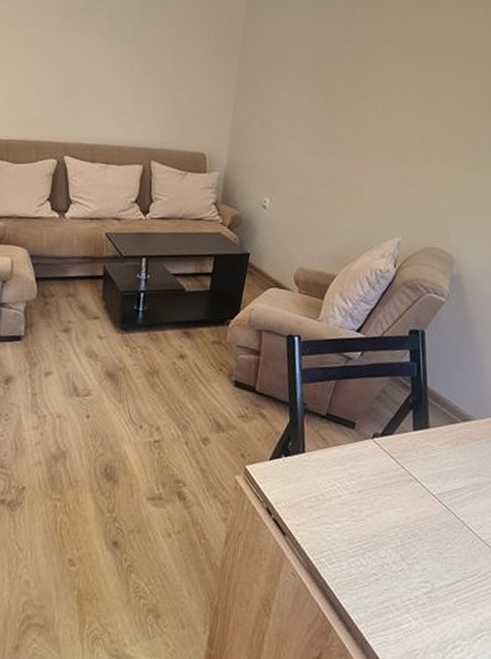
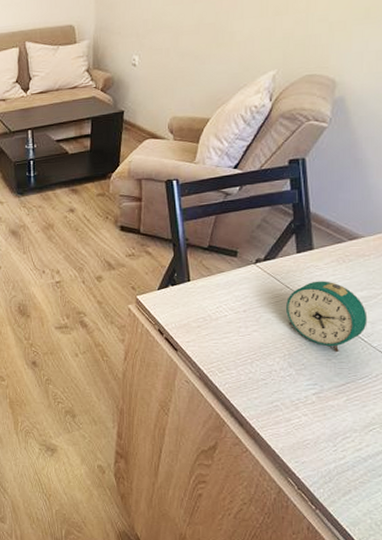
alarm clock: none [401,463,478,545] -> present [286,281,368,352]

